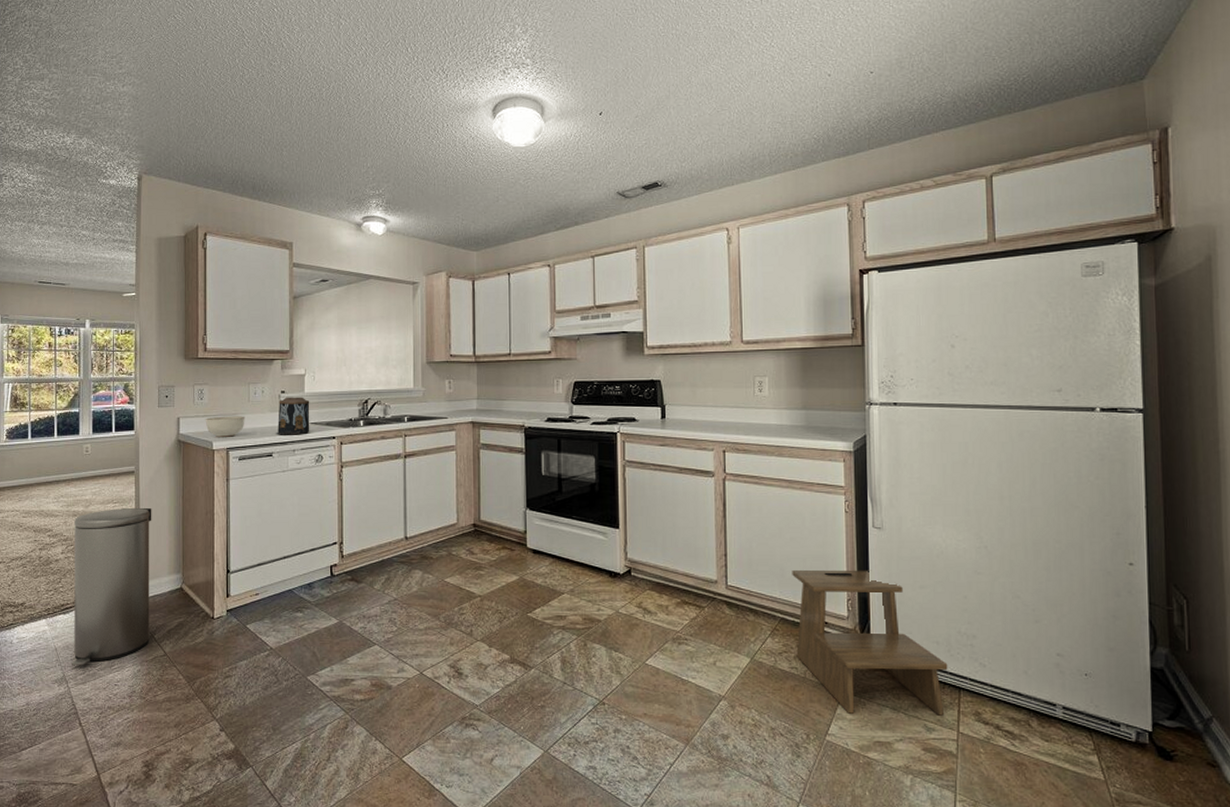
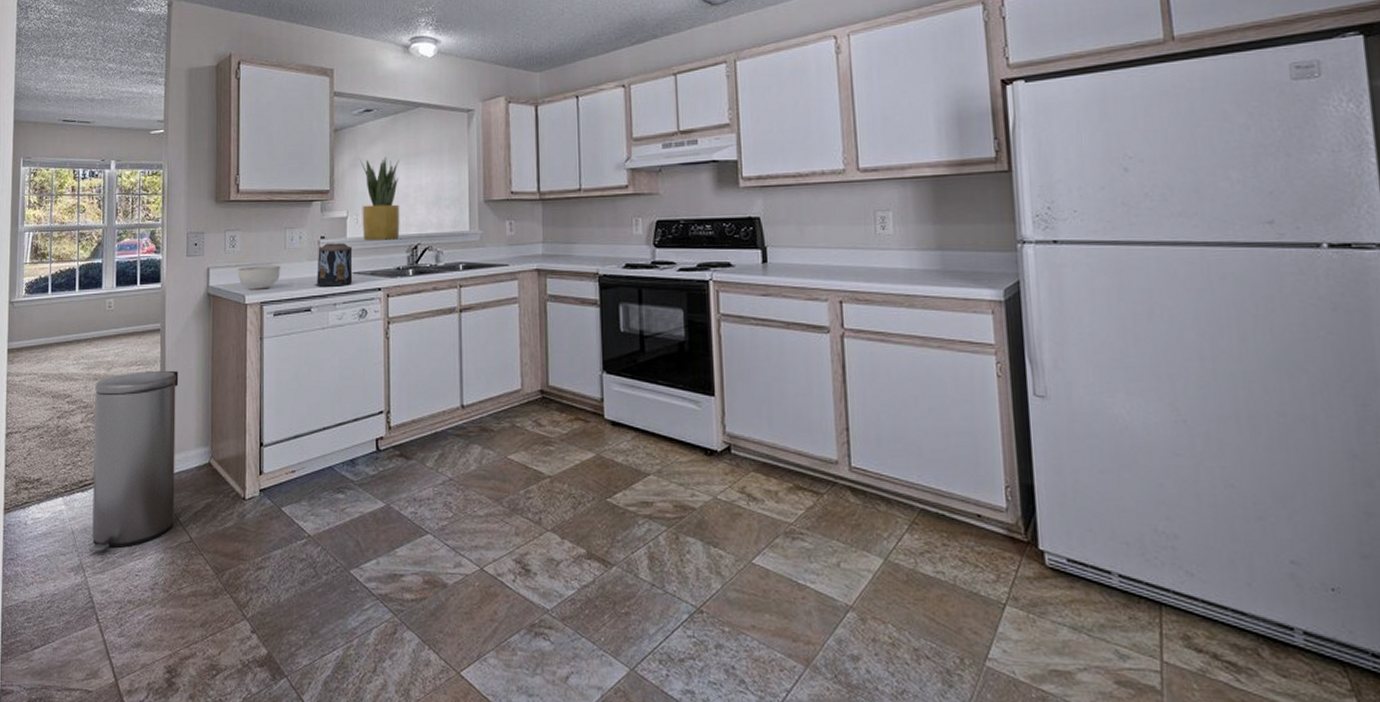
planter: none [317,322,352,395] -> present [360,157,400,241]
step stool: present [792,569,948,716] -> none [932,448,1143,639]

